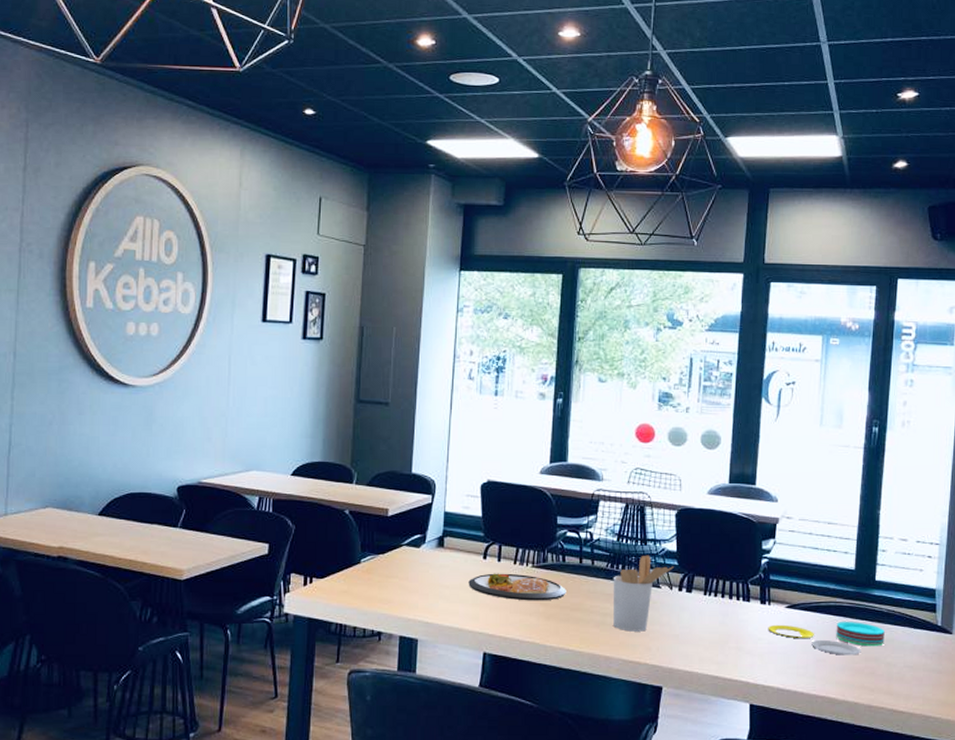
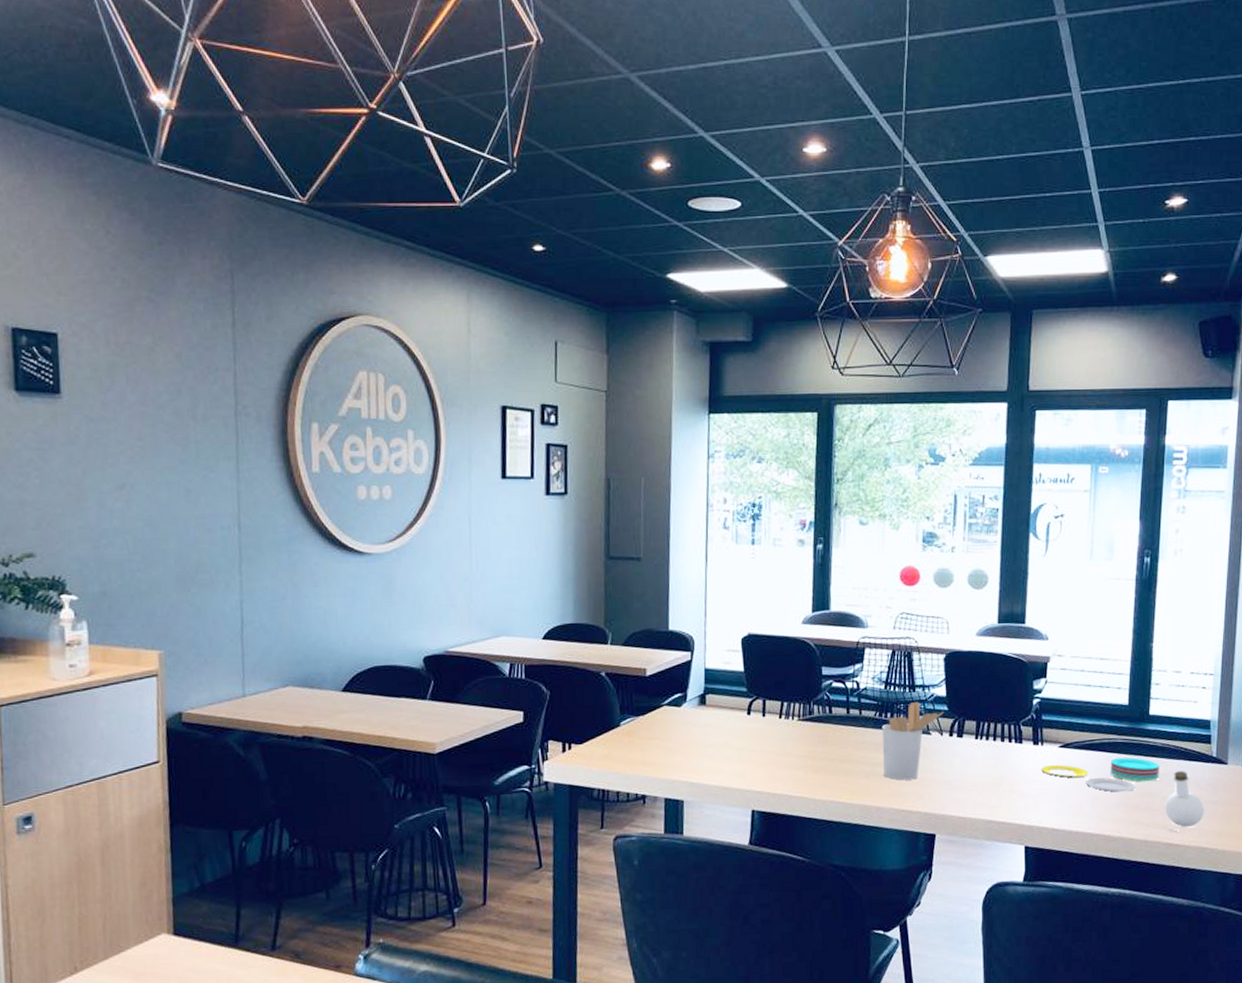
dish: present [468,573,566,601] -> none [733,728,834,755]
bottle: none [887,638,929,699] -> present [1163,771,1204,832]

